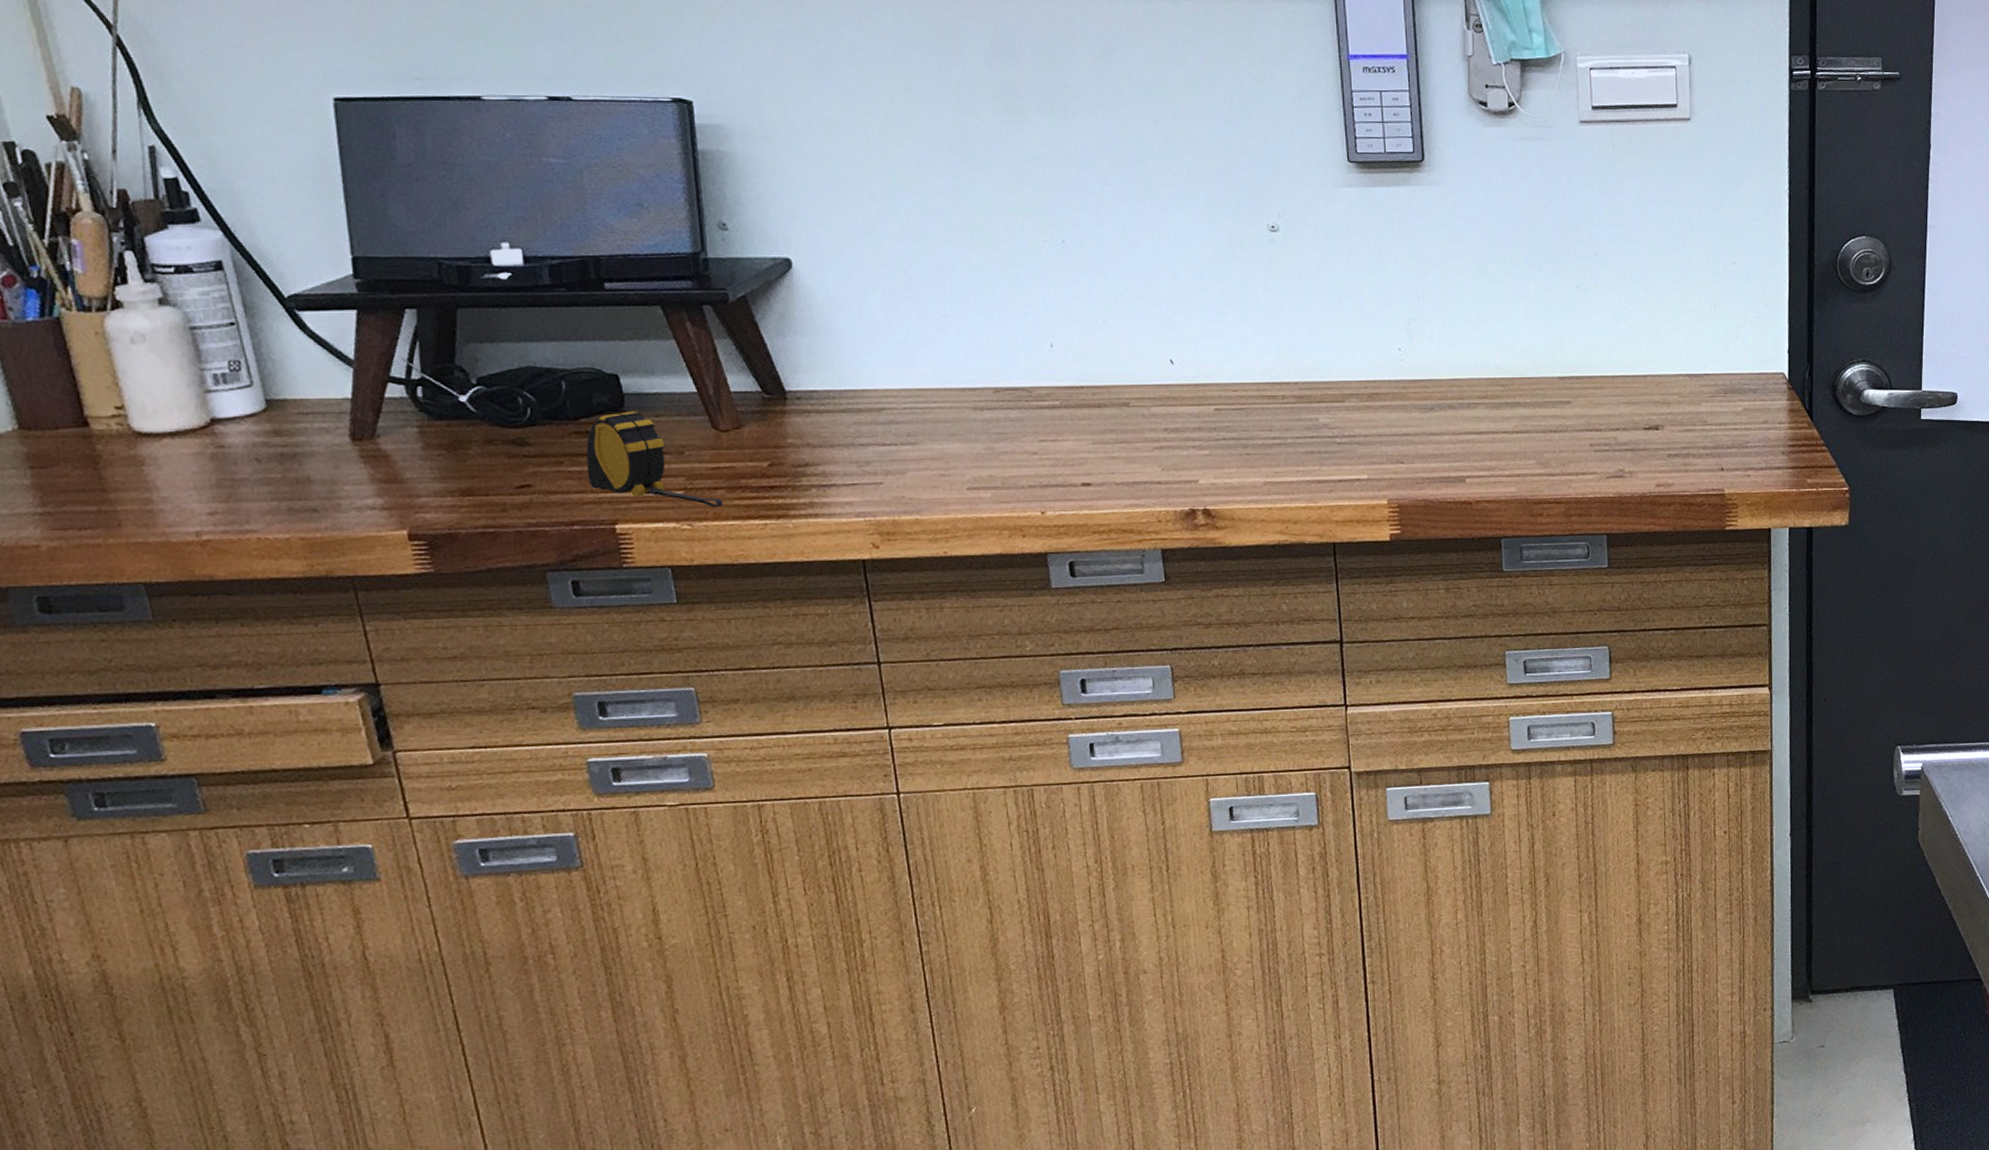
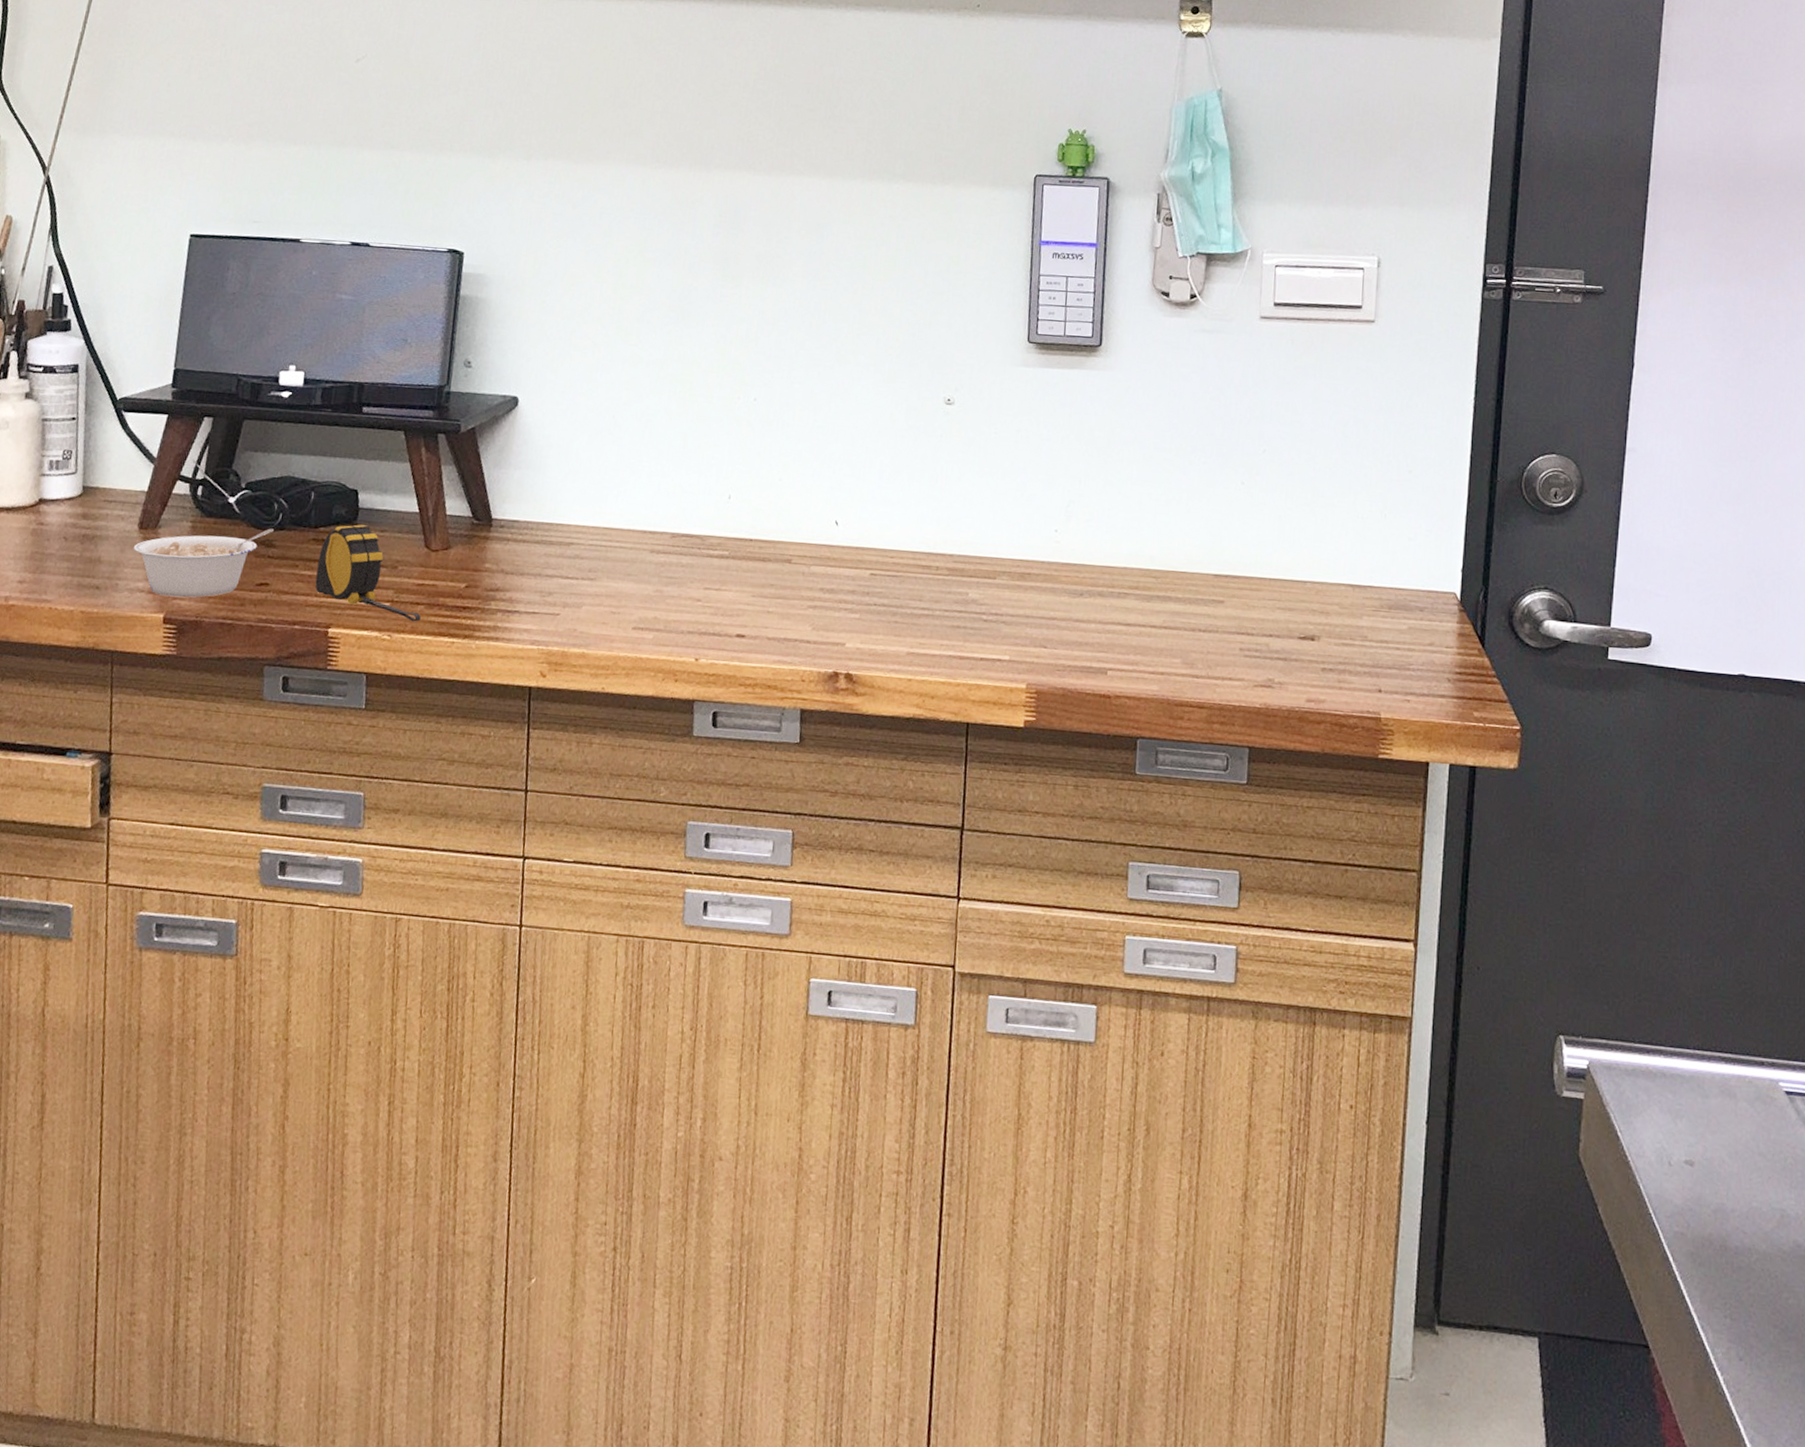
legume: none [349,425,523,511] -> present [133,528,274,598]

